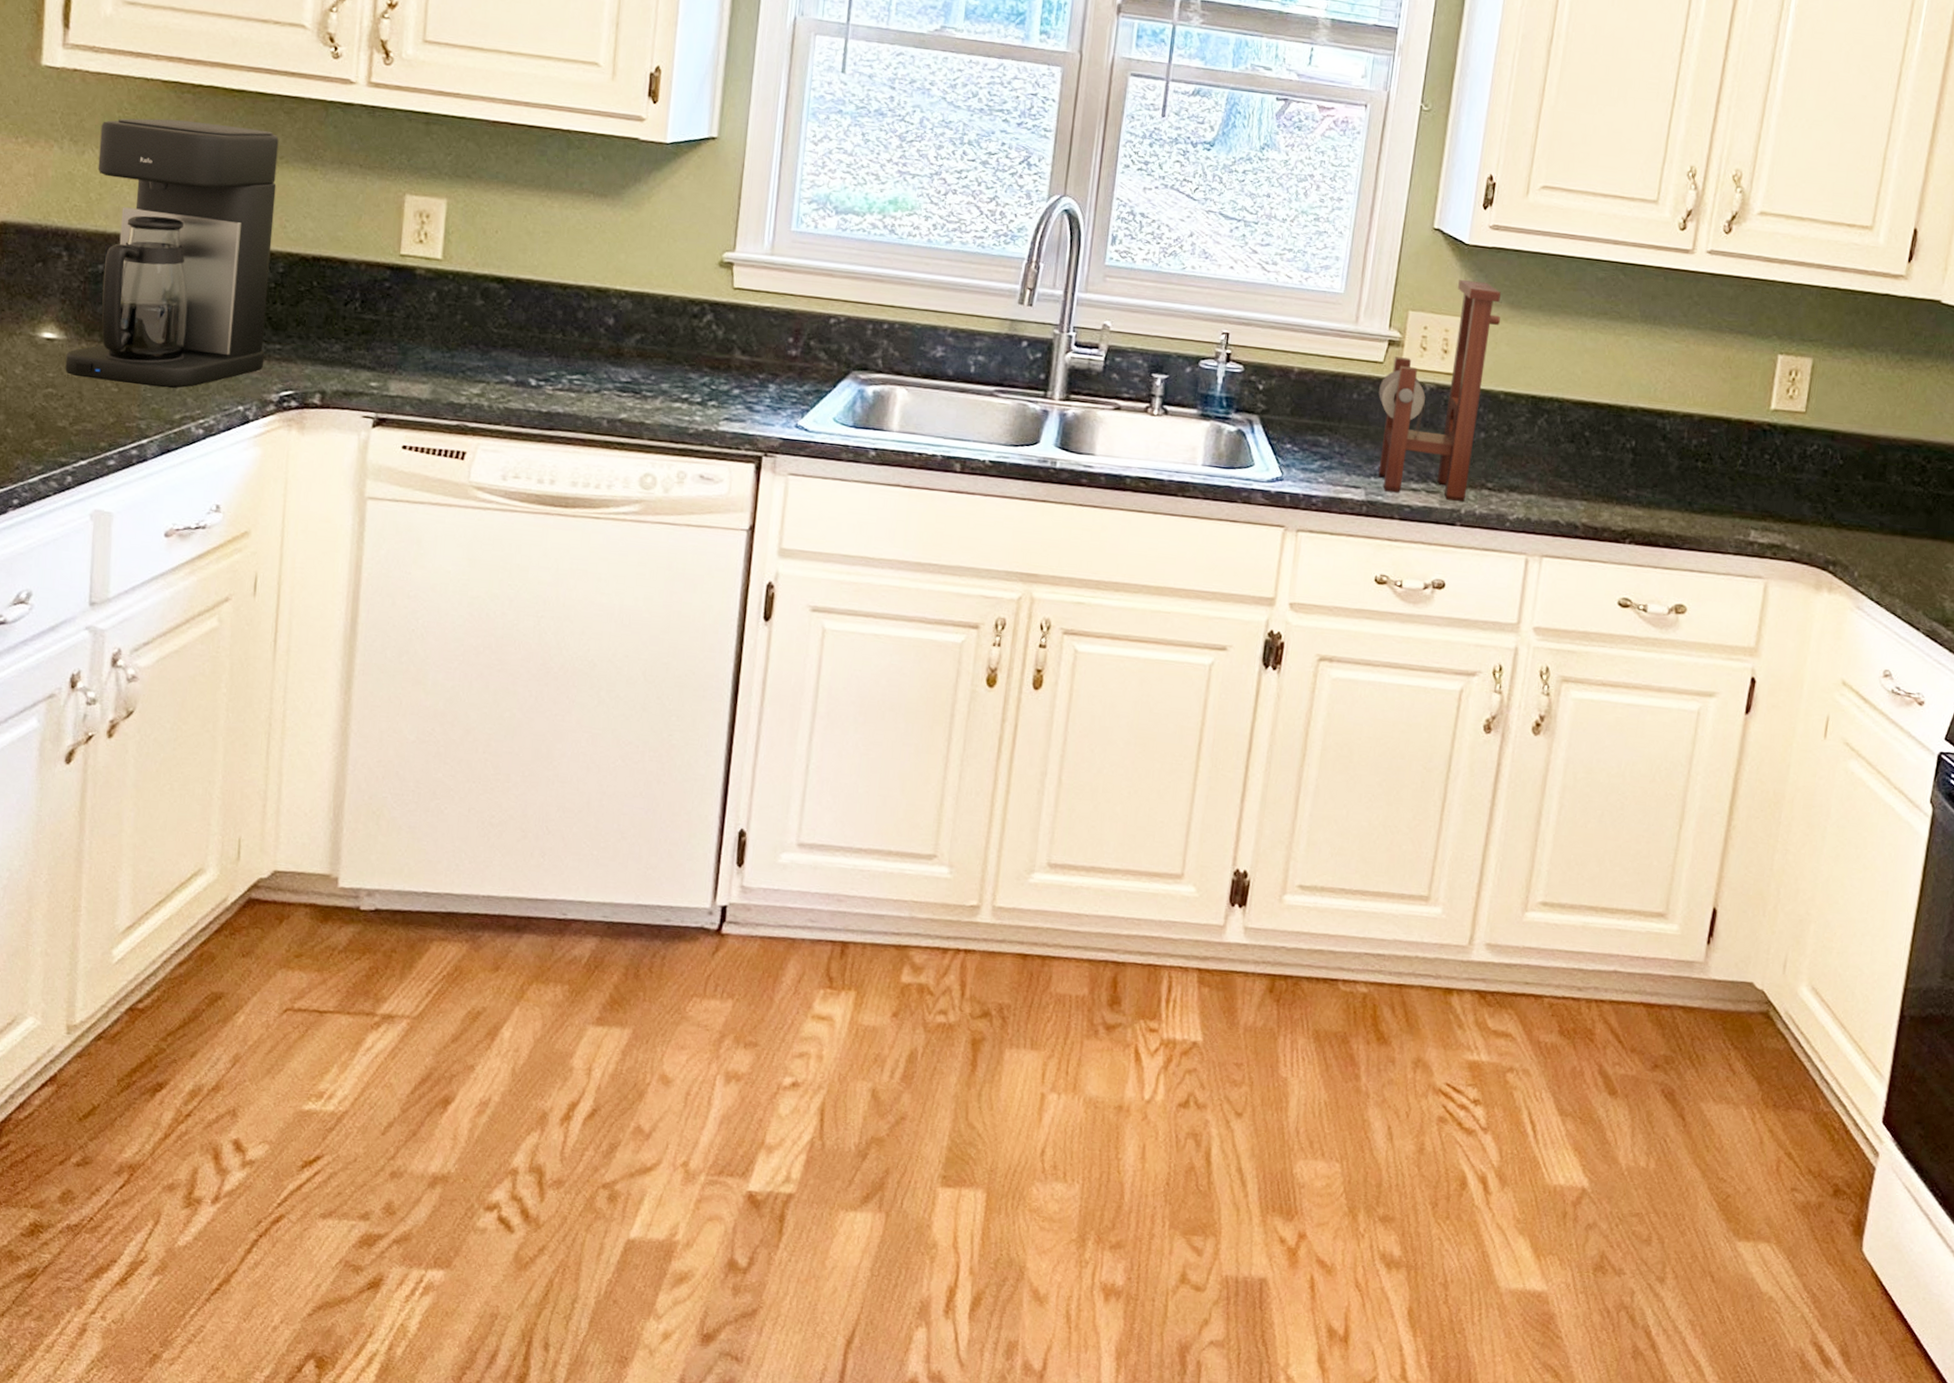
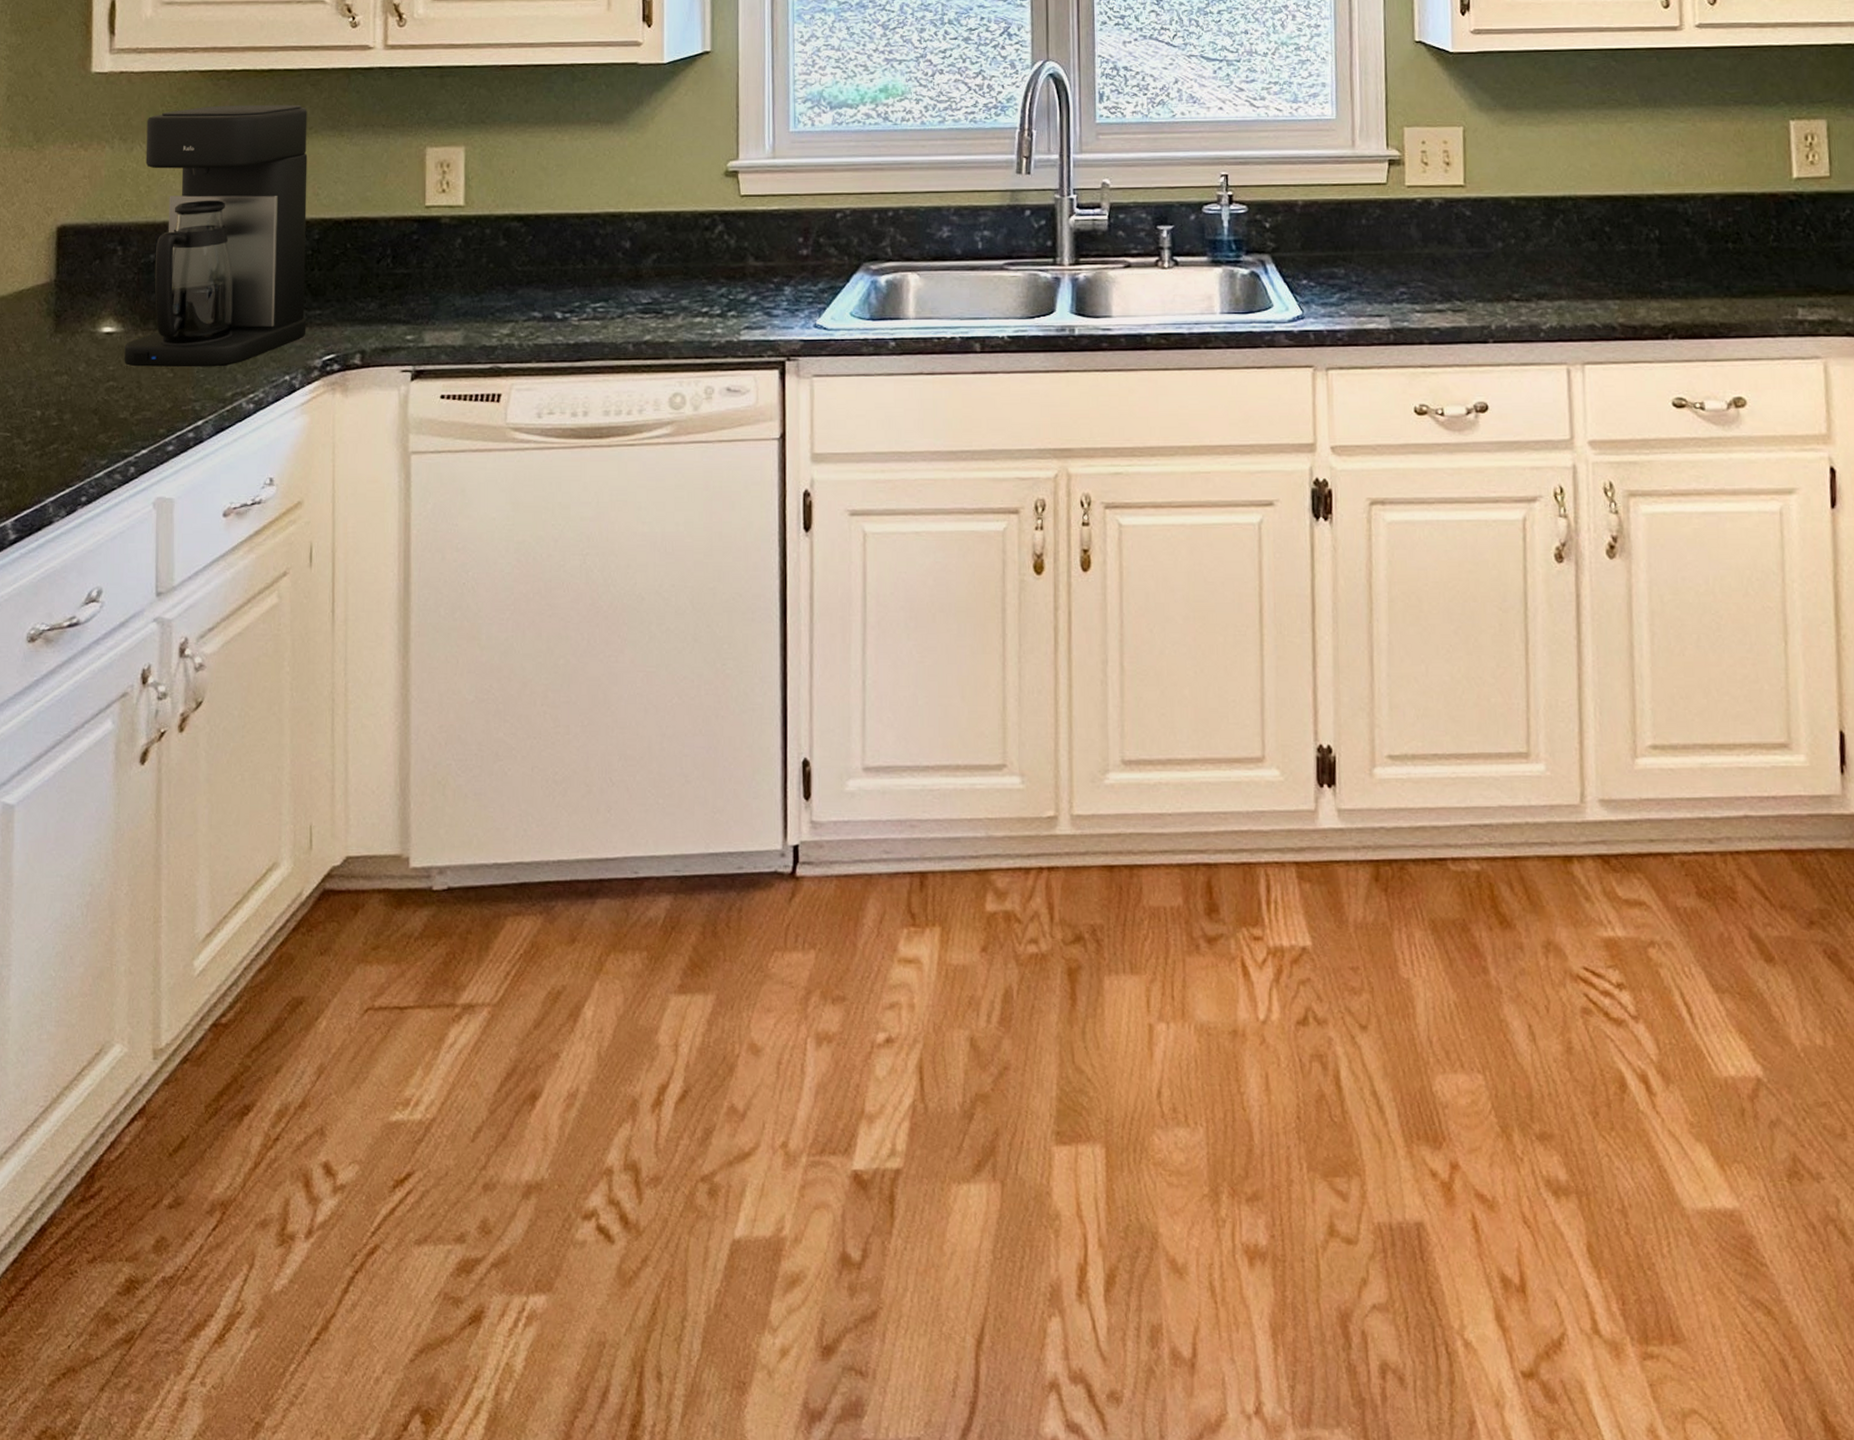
paper towel holder: present [1378,279,1501,503] -> none [1387,88,1498,318]

